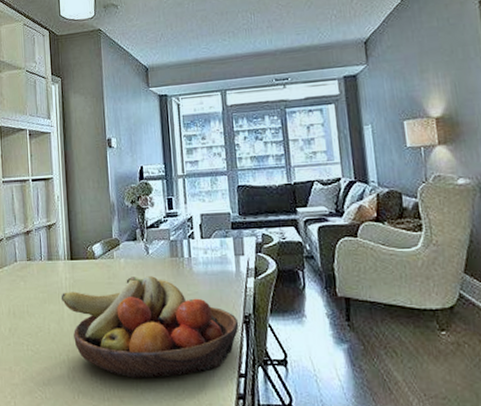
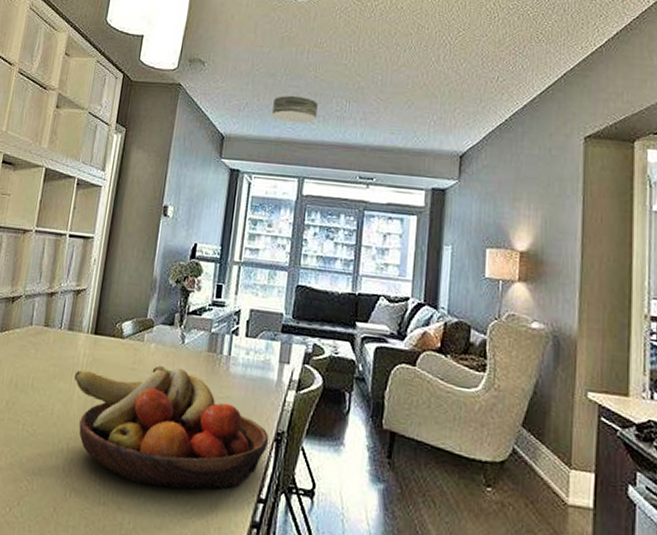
ceiling light: none [185,18,227,44] -> present [272,96,318,123]

